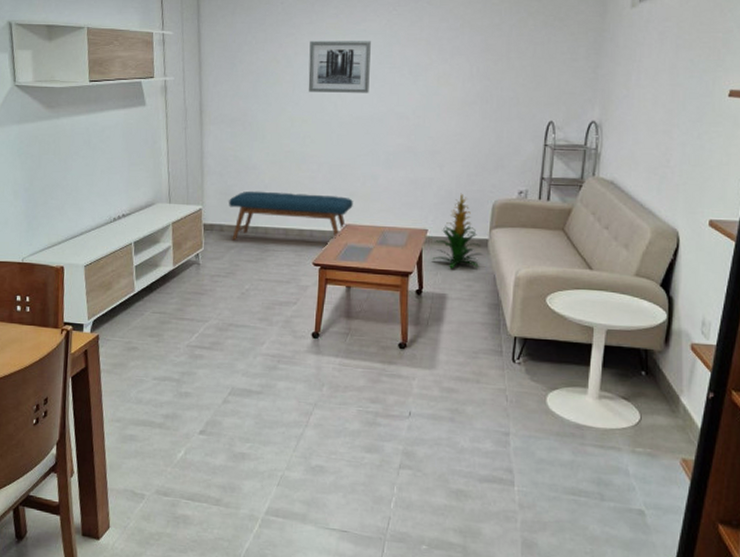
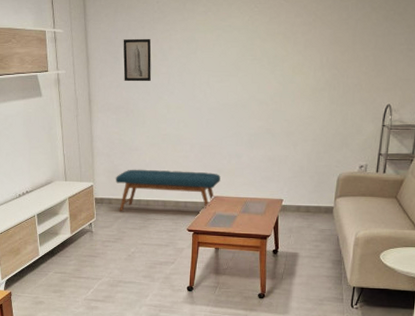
wall art: none [241,42,274,91] -> present [123,38,152,82]
wall art: present [308,40,371,93] -> none [181,36,235,82]
indoor plant: present [433,193,483,269] -> none [287,168,329,232]

